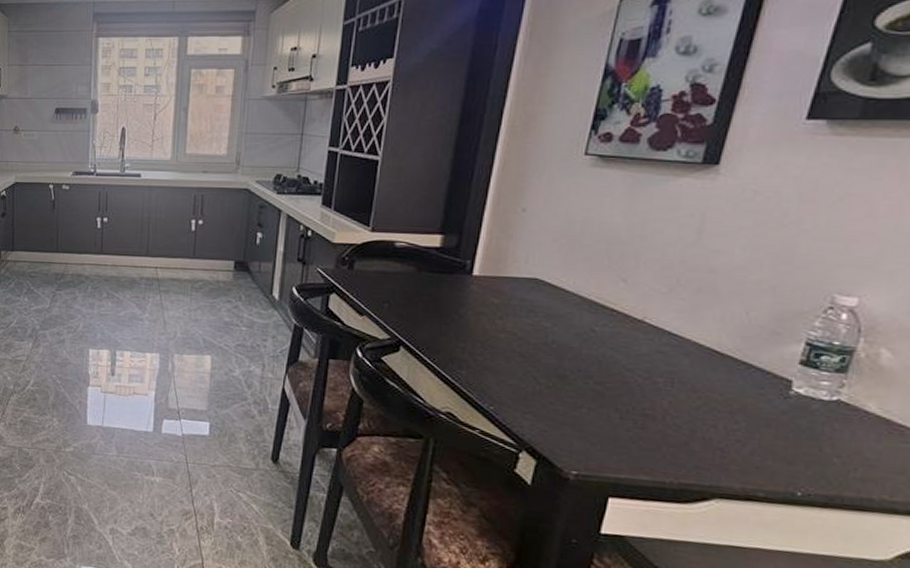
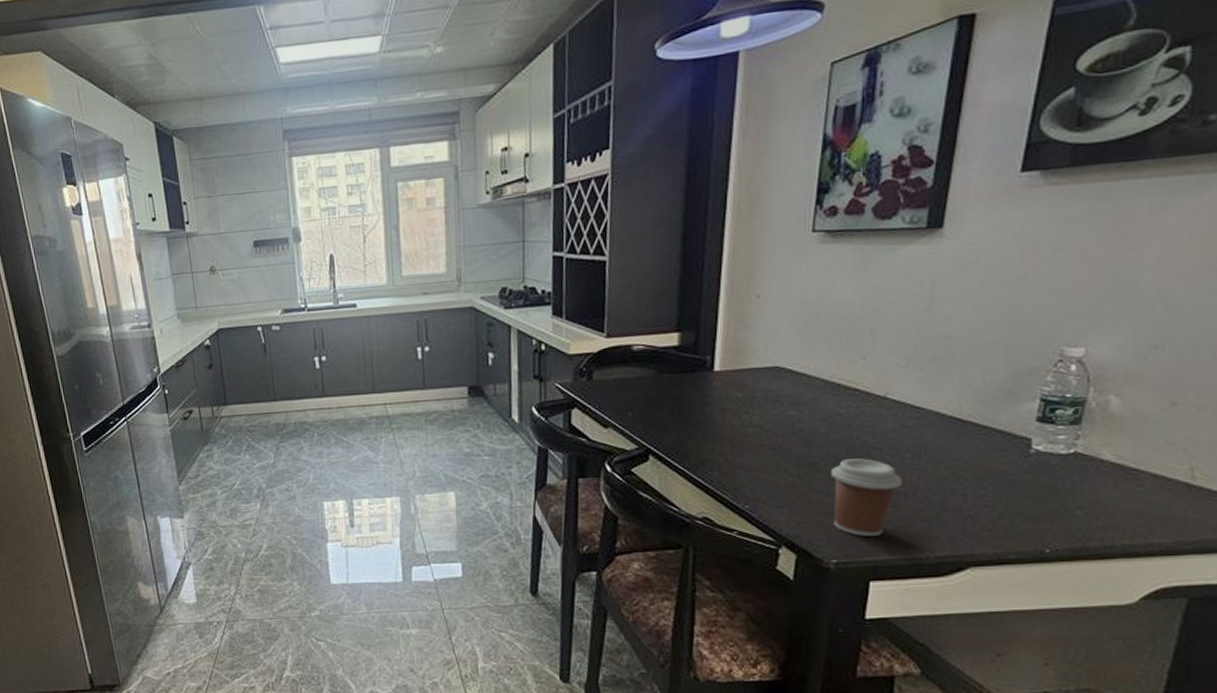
coffee cup: none [577,375,653,455] -> present [830,458,903,537]

